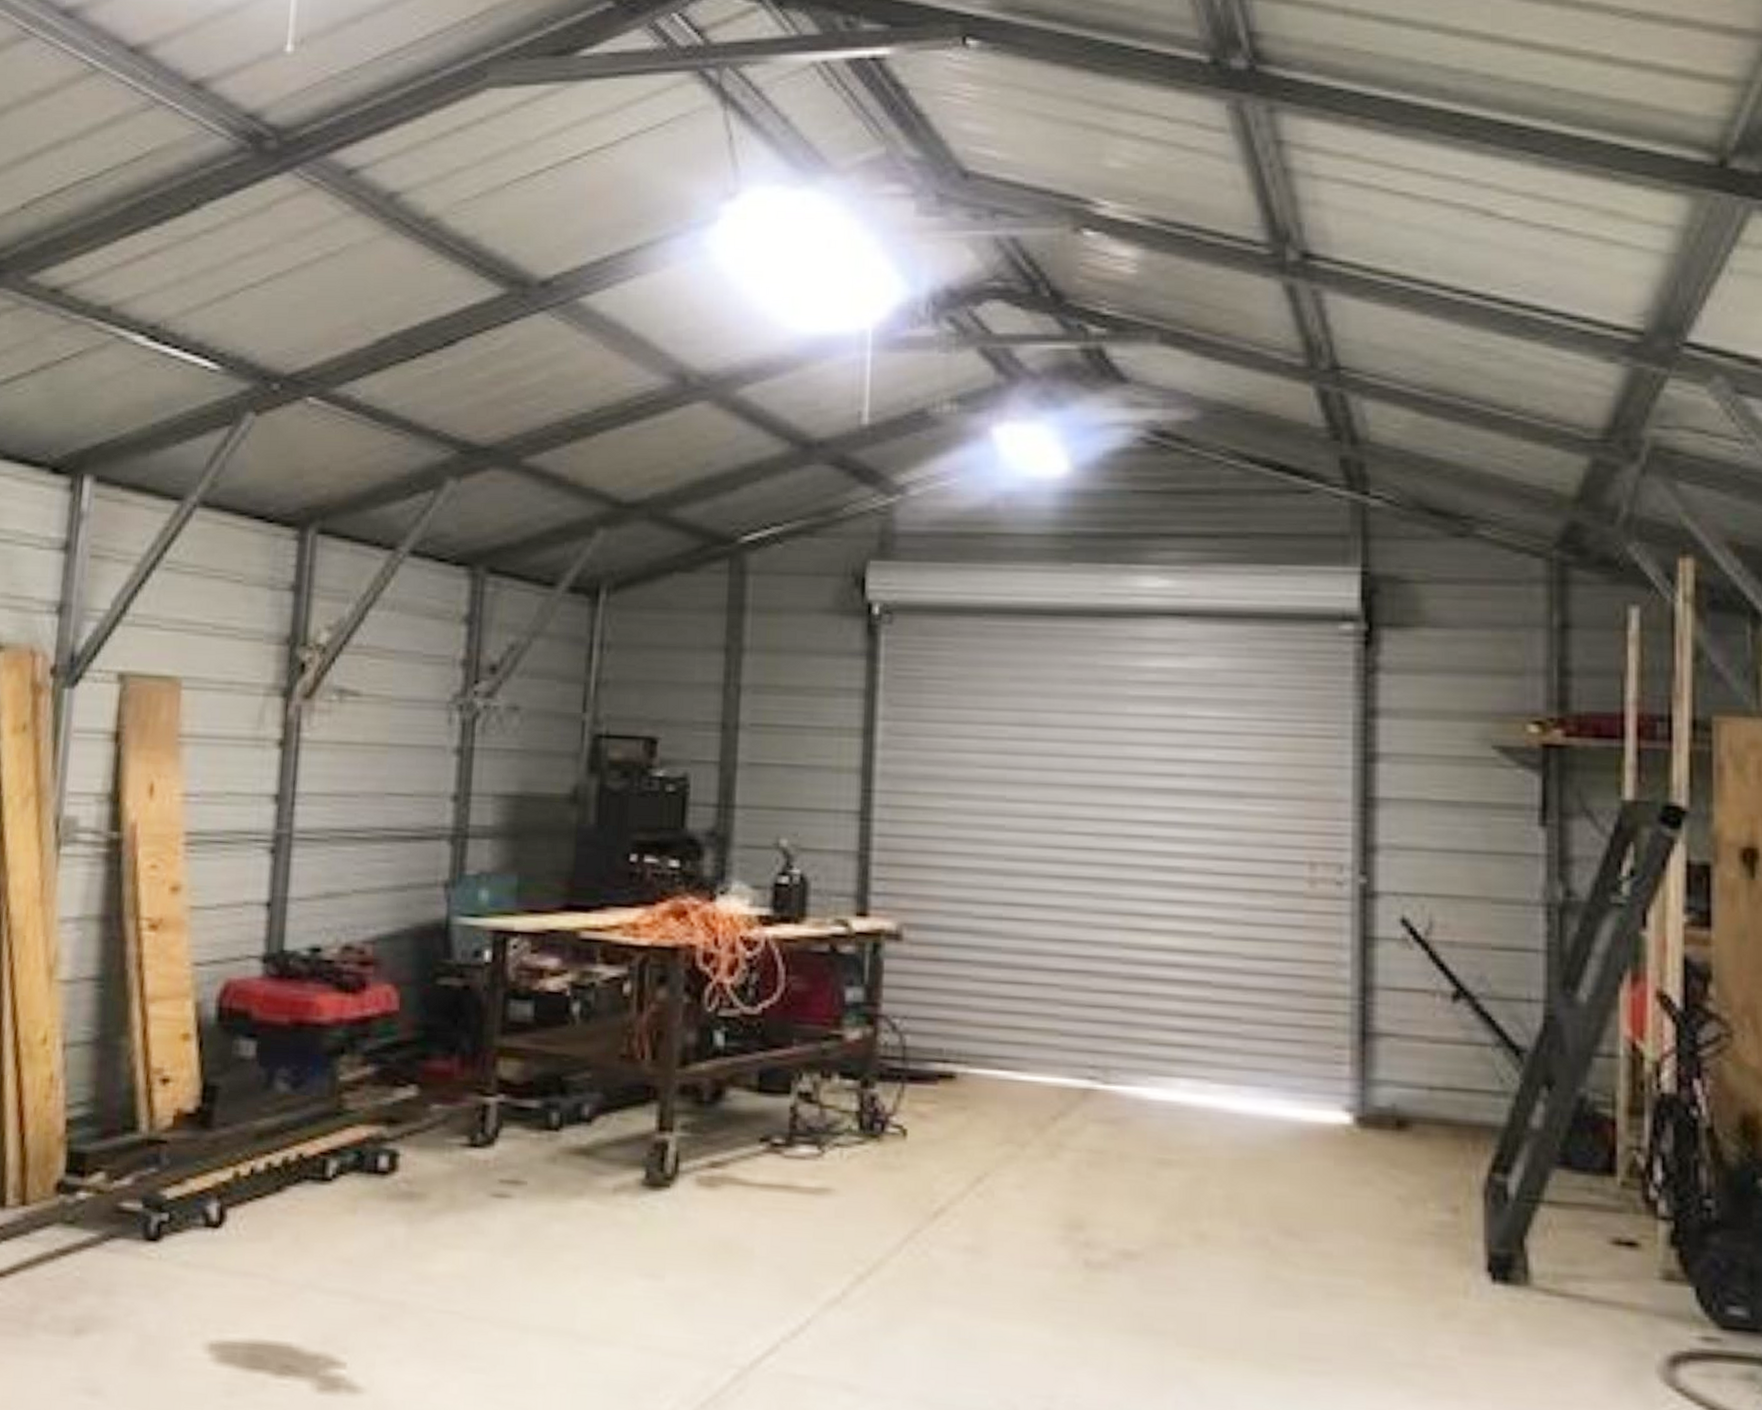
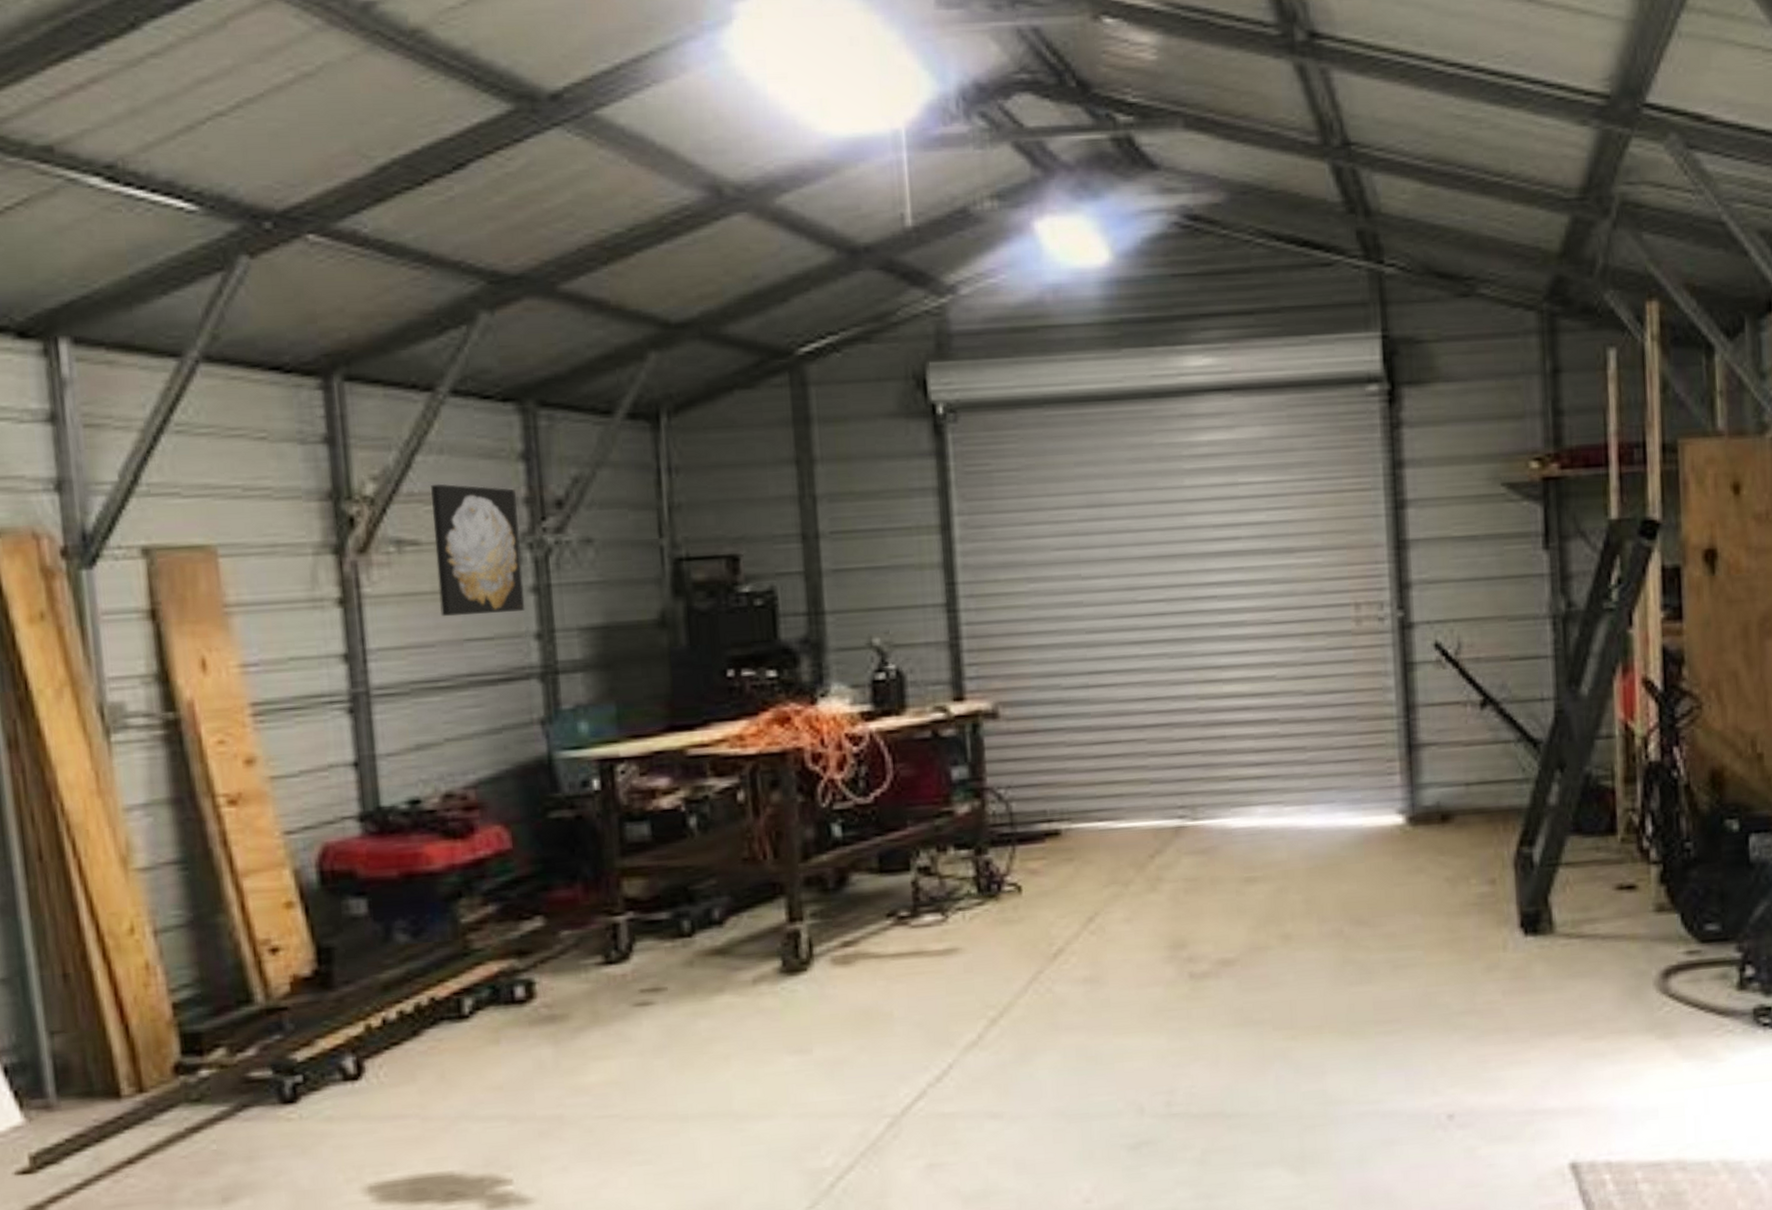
wall art: none [369,638,454,771] -> present [431,483,525,617]

